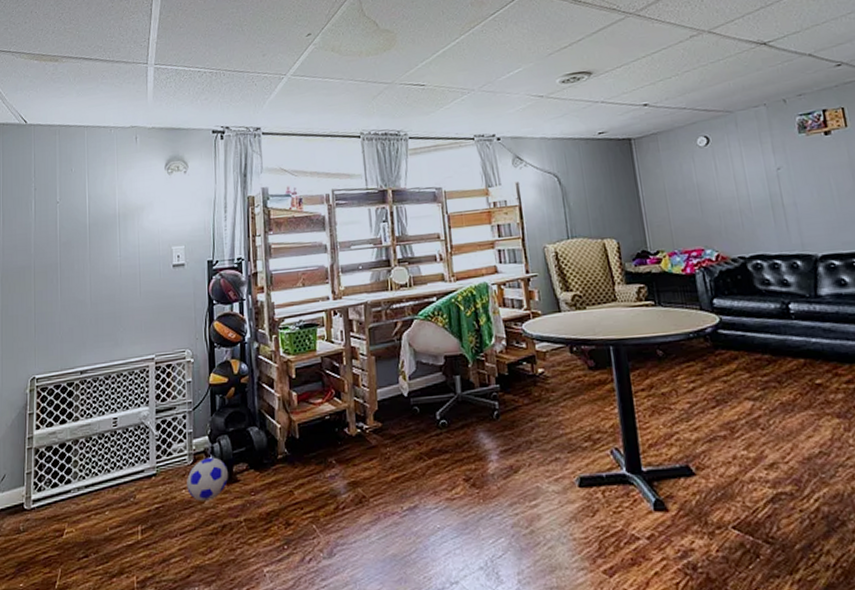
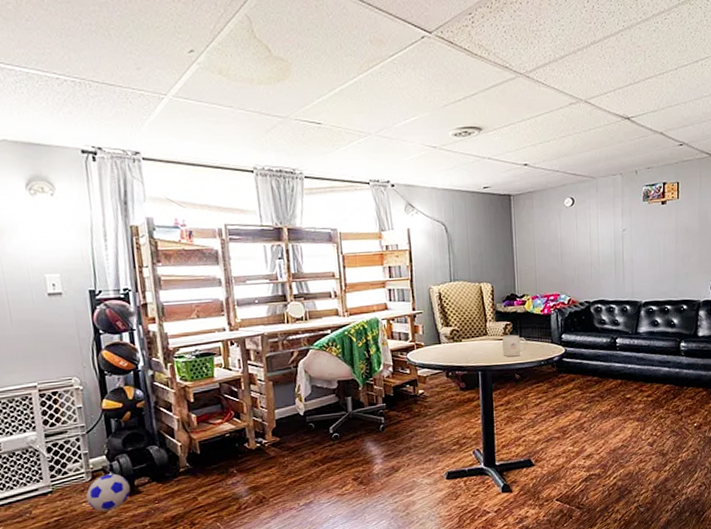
mug: none [635,299,669,328] -> present [502,334,527,357]

